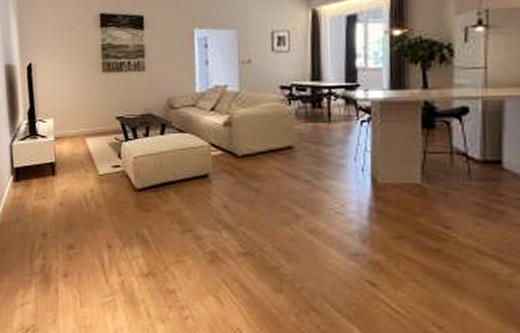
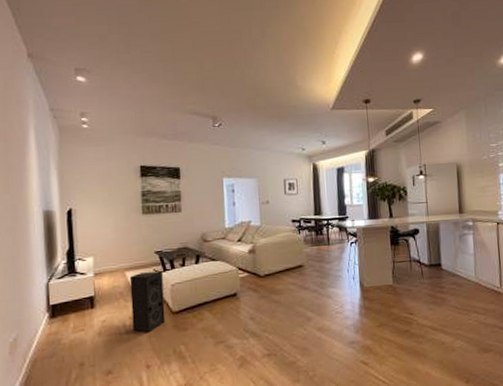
speaker: none [90,140,128,210] -> present [129,271,166,333]

